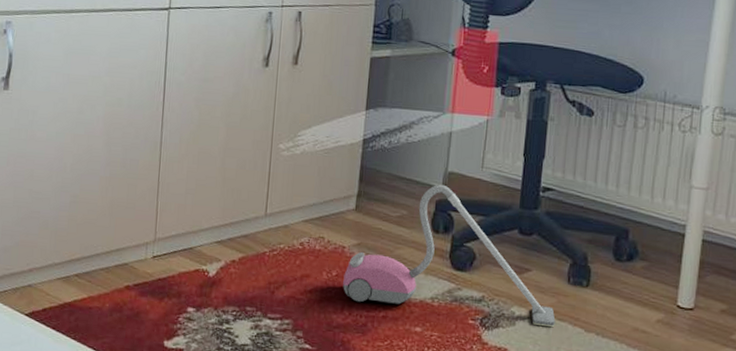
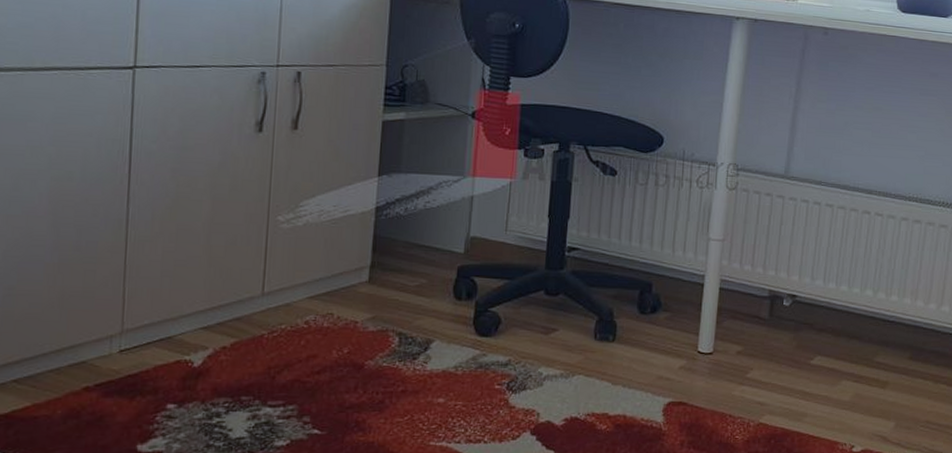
vacuum cleaner: present [343,184,556,328] -> none [356,250,583,384]

